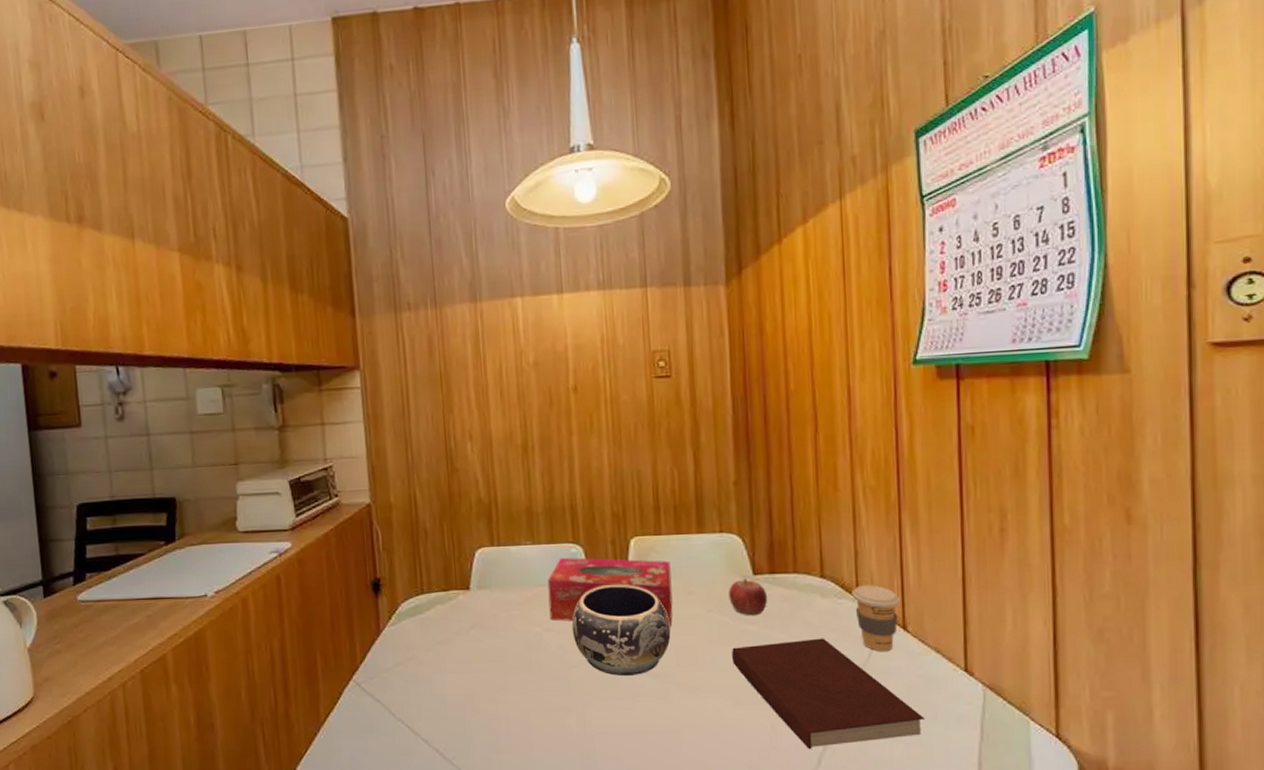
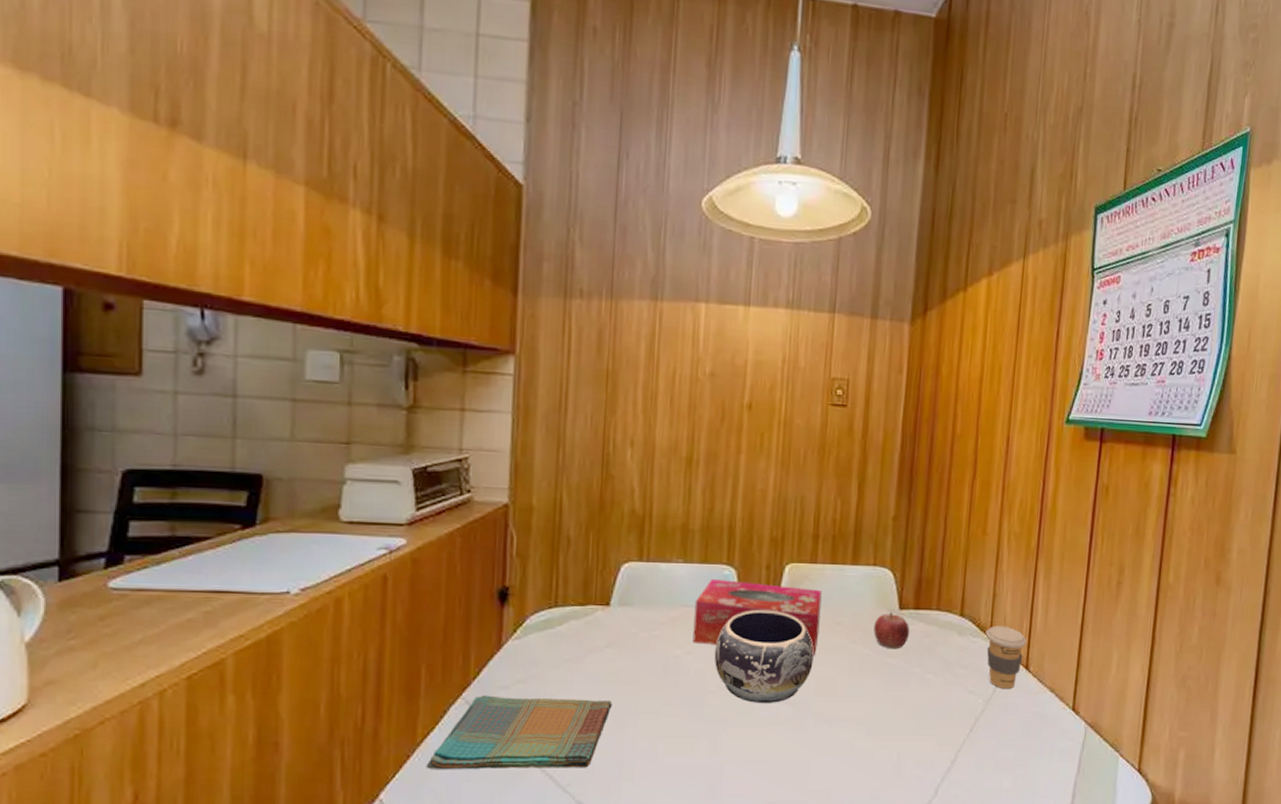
dish towel: none [331,677,484,746] -> present [426,695,612,770]
notebook: present [732,638,925,750] -> none [869,674,1033,781]

